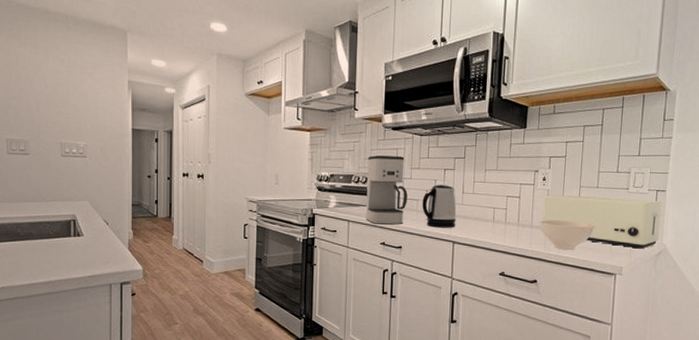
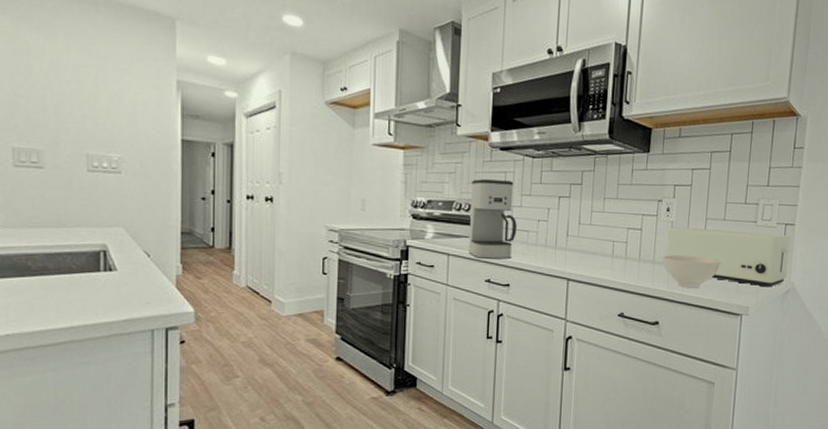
kettle: present [422,185,457,229] -> none [533,214,572,264]

